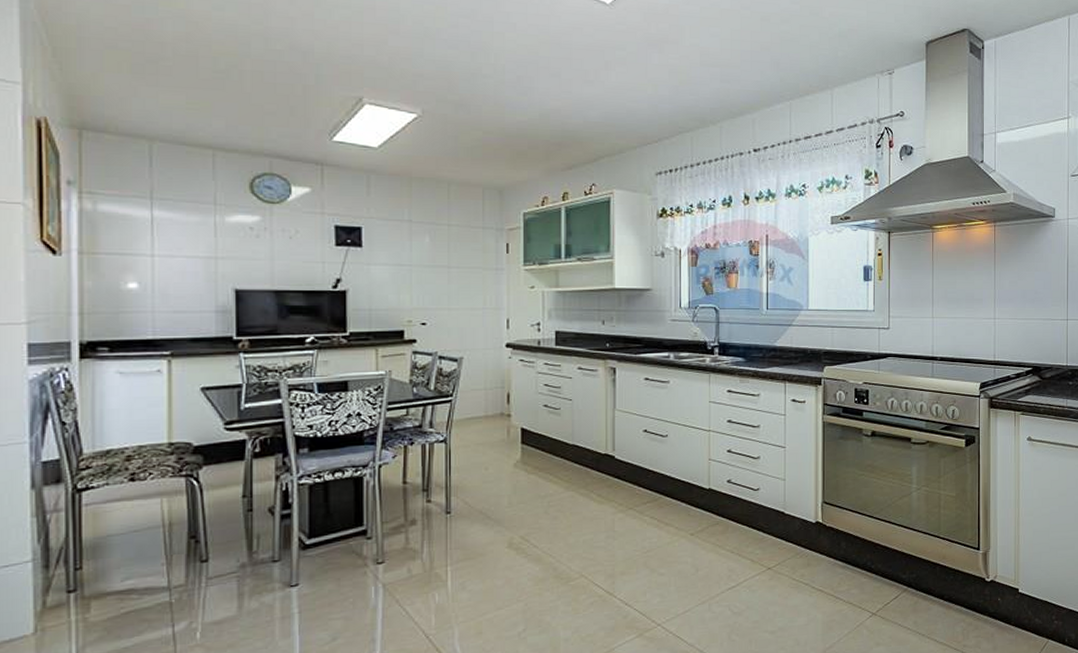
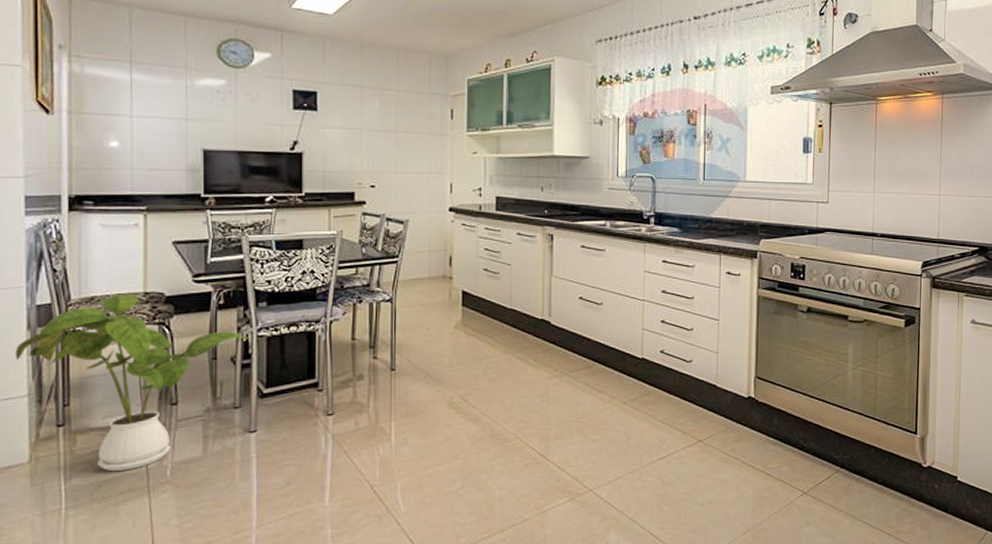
house plant: none [17,445,293,638] -> present [15,293,253,472]

